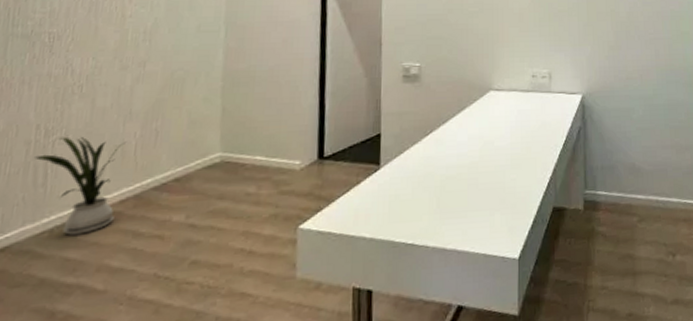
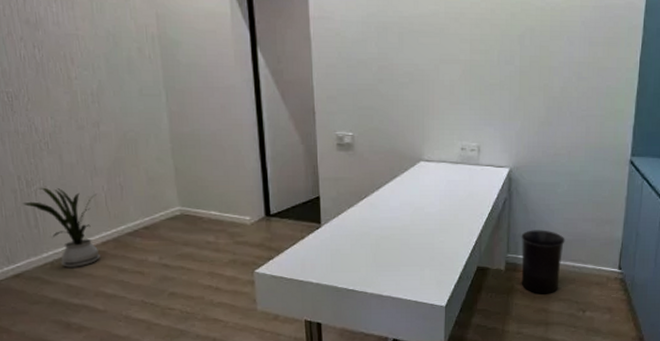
waste bin: none [598,160,646,237] -> present [521,230,565,294]

